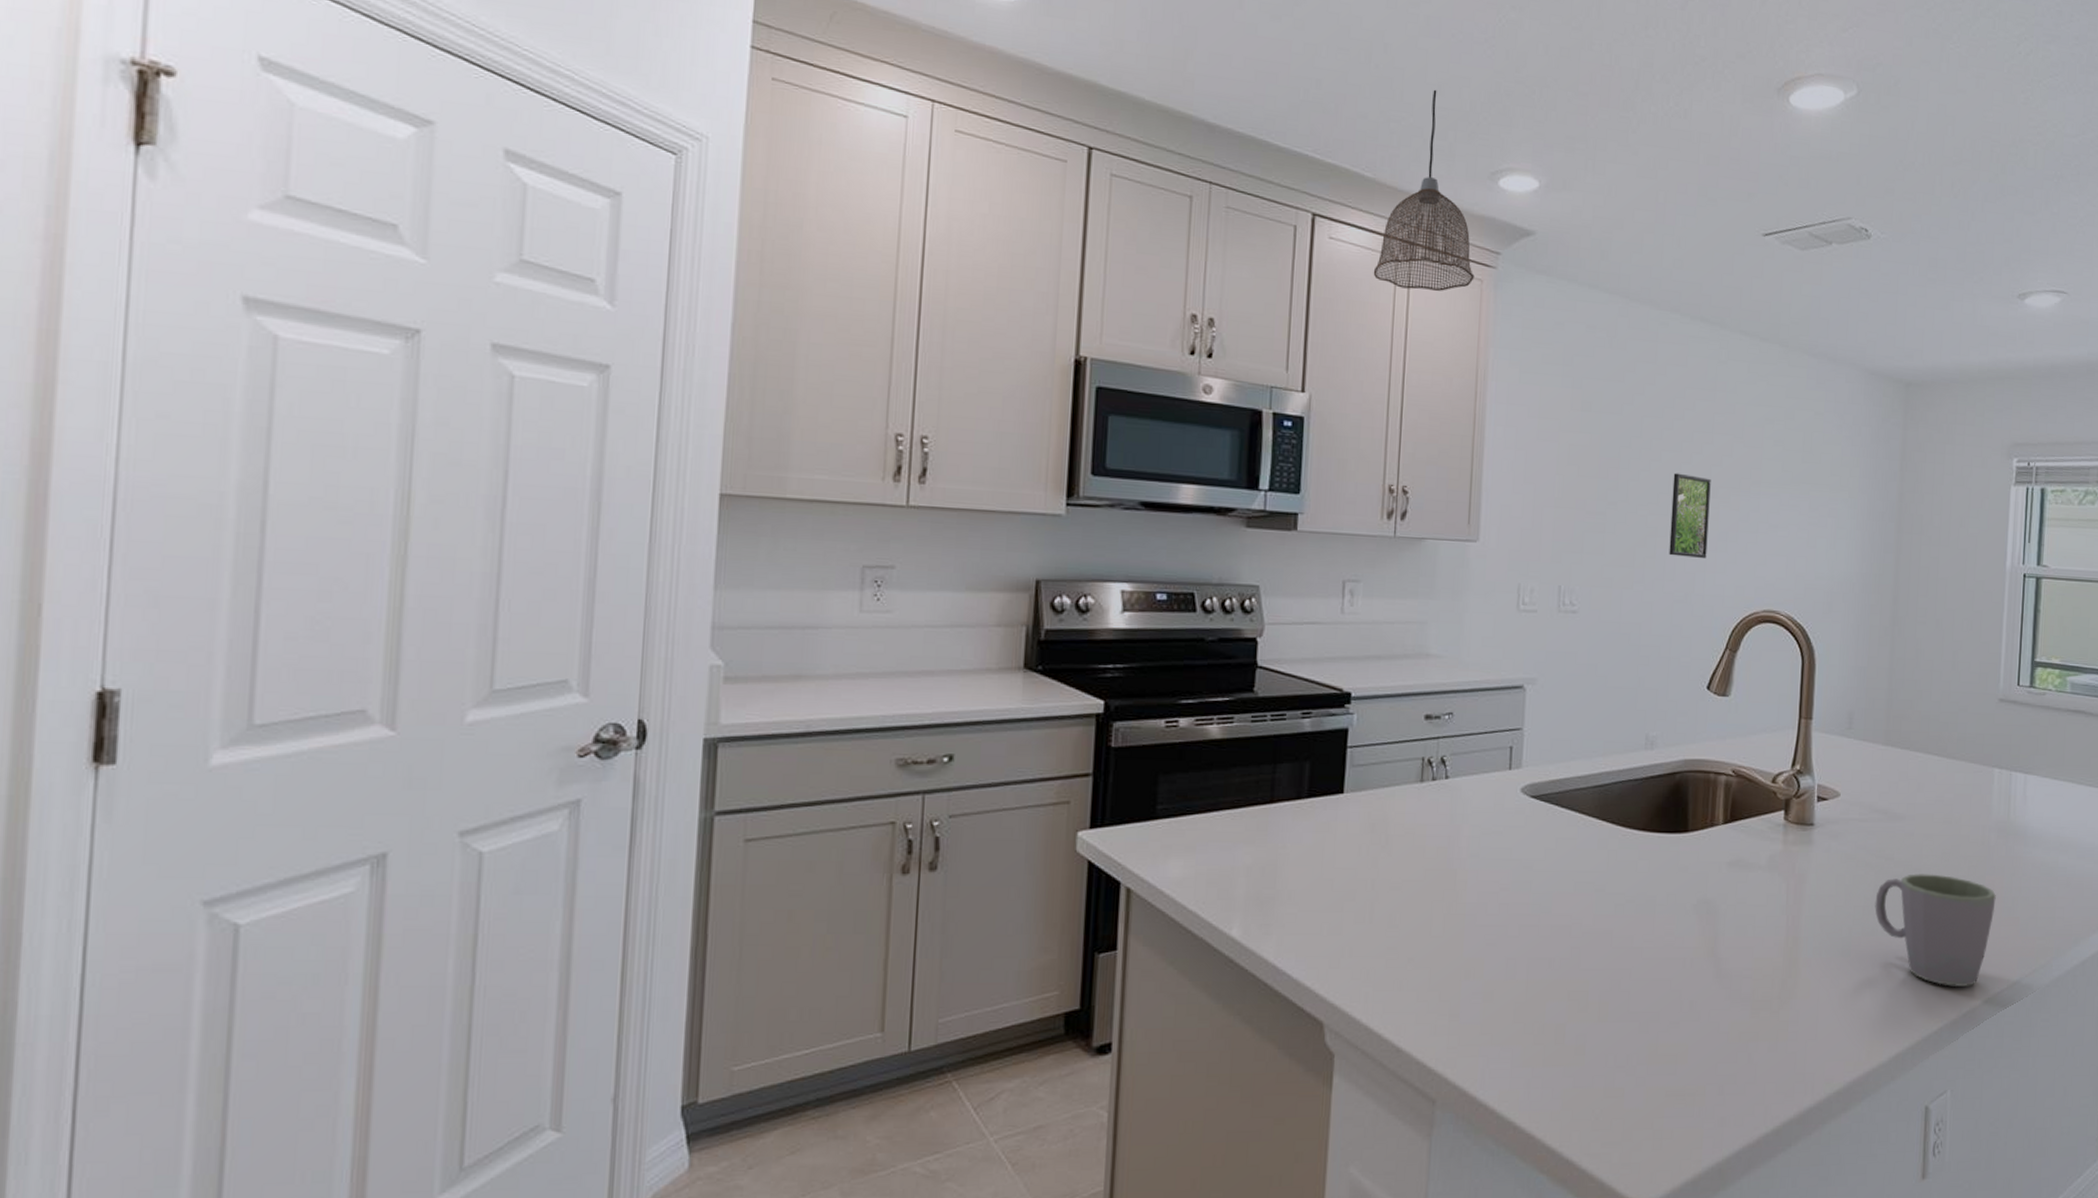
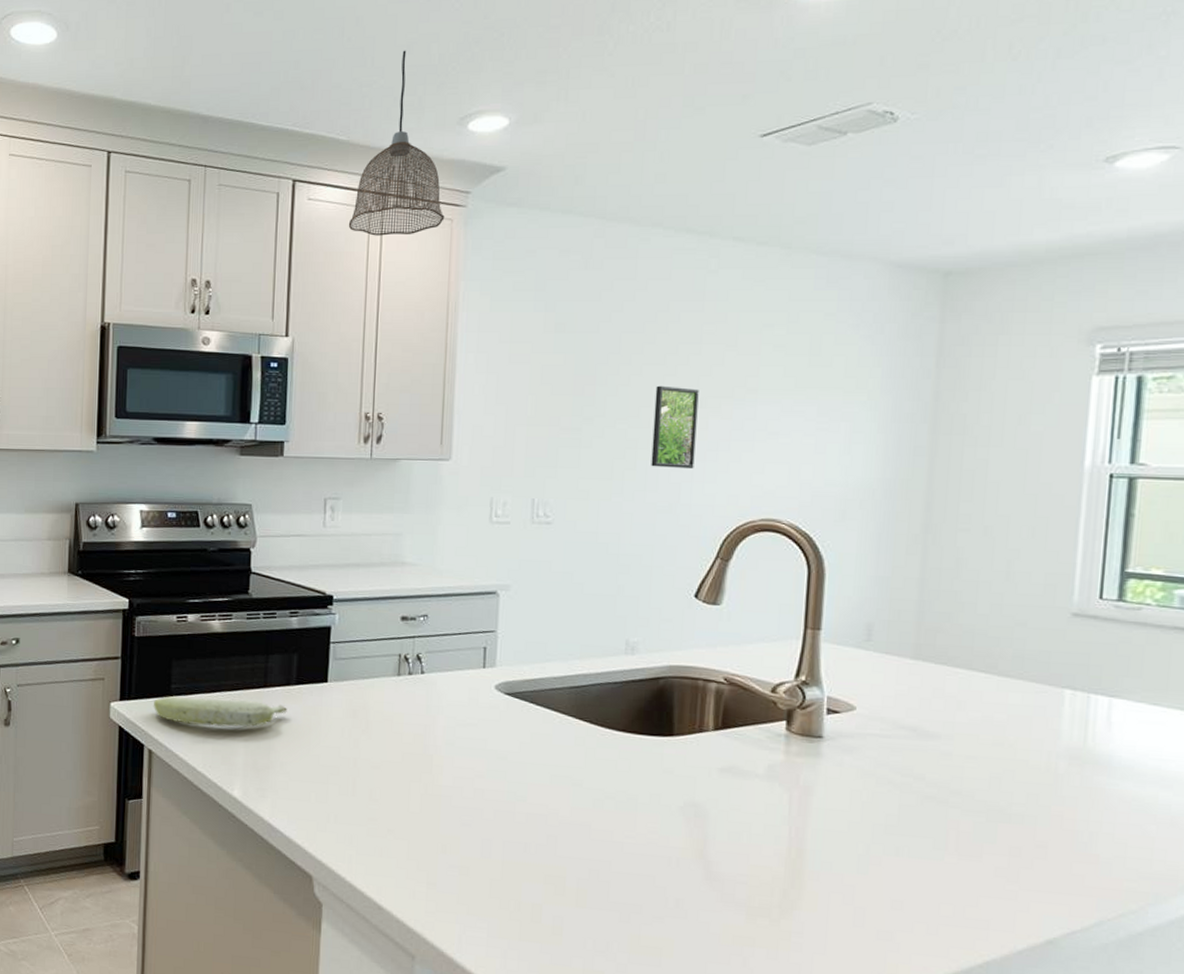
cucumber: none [1134,818,1297,854] -> present [154,695,287,727]
mug: present [1875,874,1996,986] -> none [900,796,1066,923]

